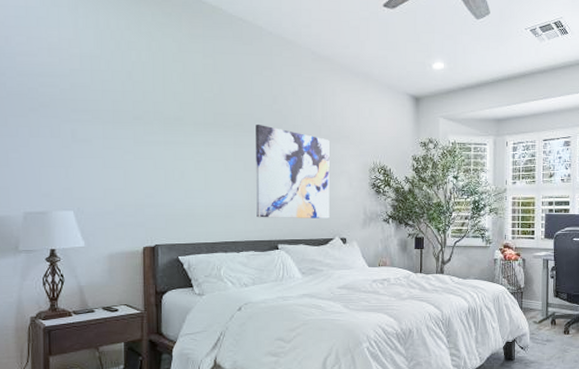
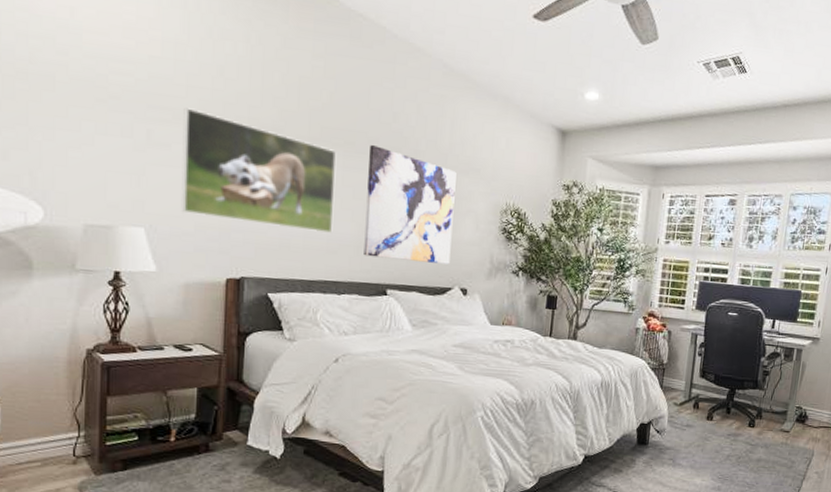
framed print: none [100,108,229,202] -> present [181,107,336,233]

